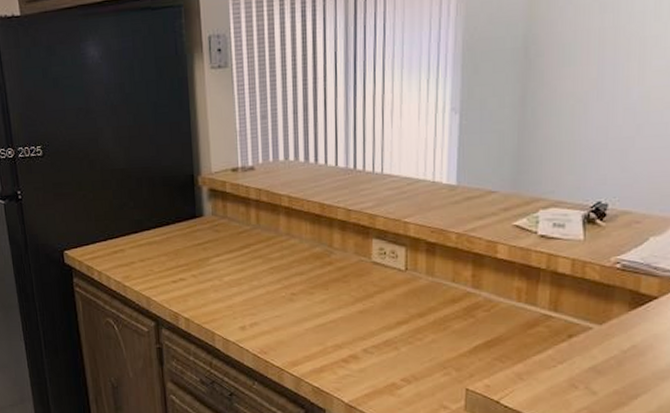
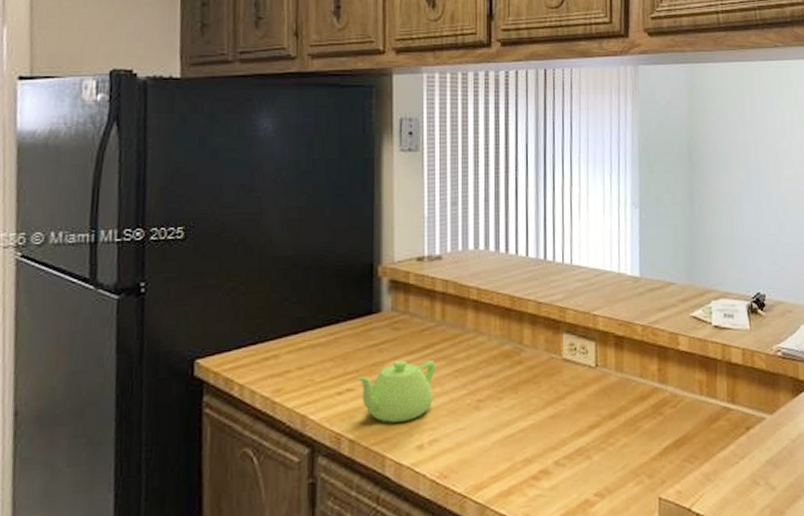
teapot: none [188,257,253,307] -> present [357,360,435,423]

